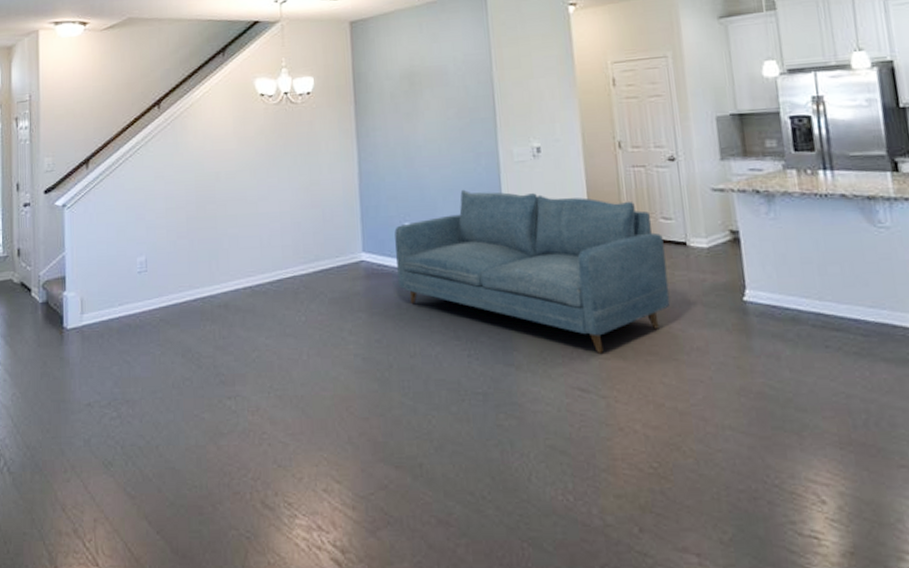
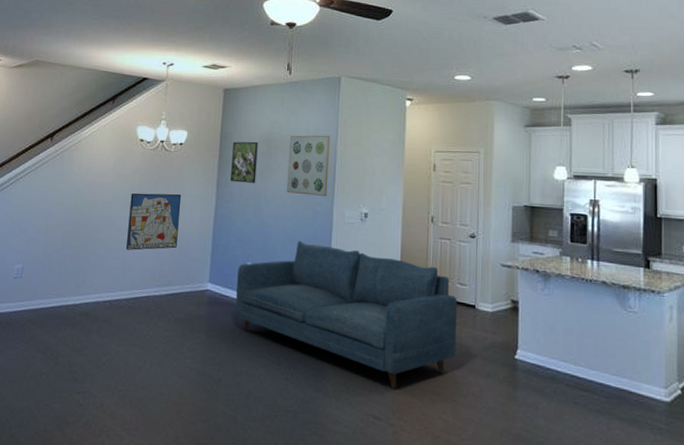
wall art: none [258,152,320,225] -> present [126,193,182,250]
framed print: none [369,78,402,130] -> present [231,141,258,183]
wall art: none [435,60,489,135] -> present [287,135,330,196]

